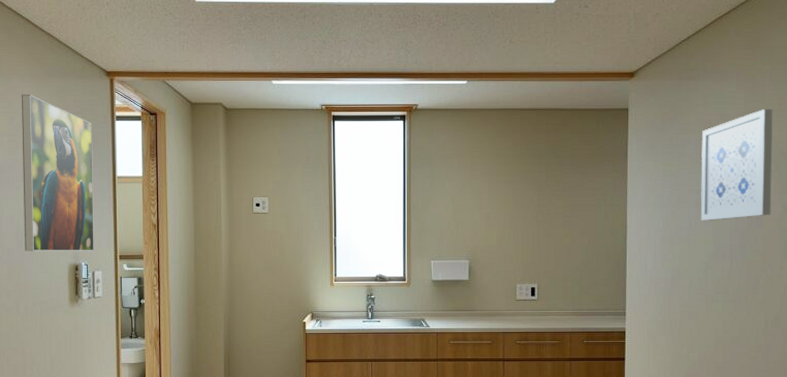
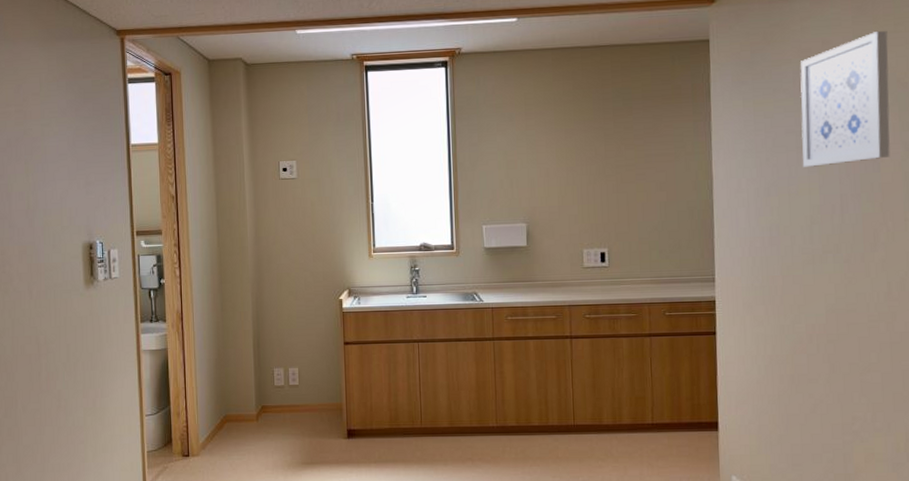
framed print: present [21,95,95,251] -> none [27,60,110,230]

